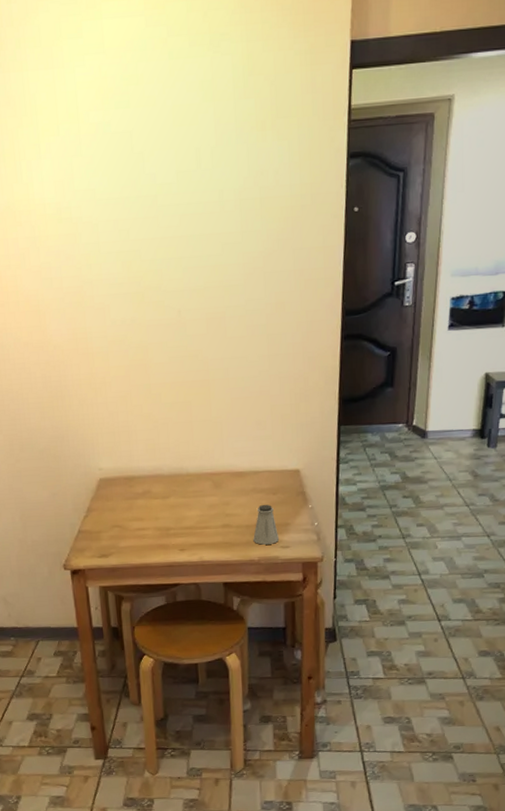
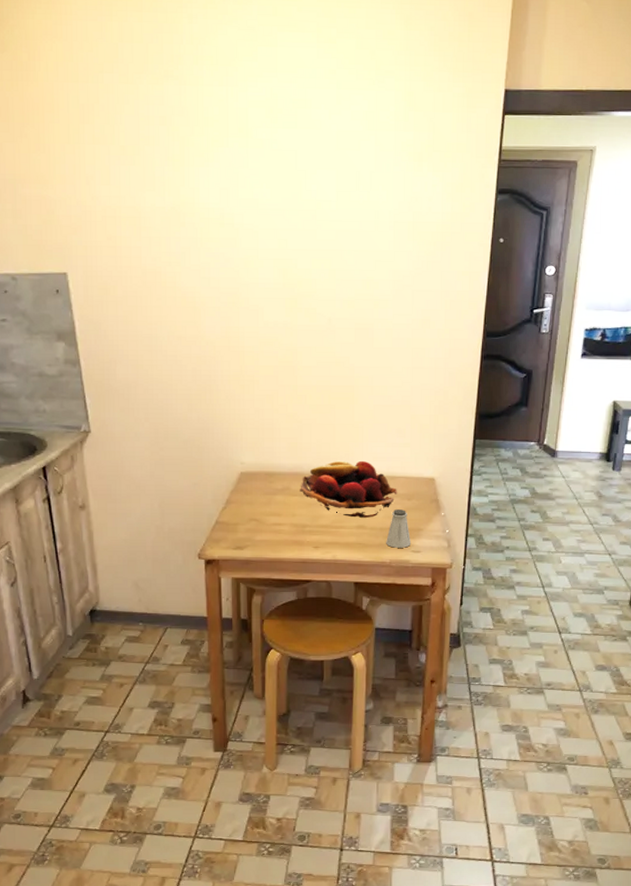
fruit basket: none [161,457,261,516] -> present [300,460,397,518]

